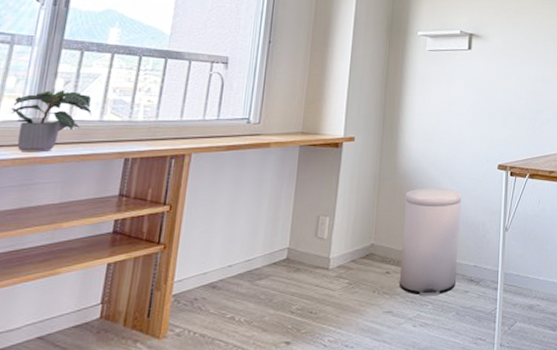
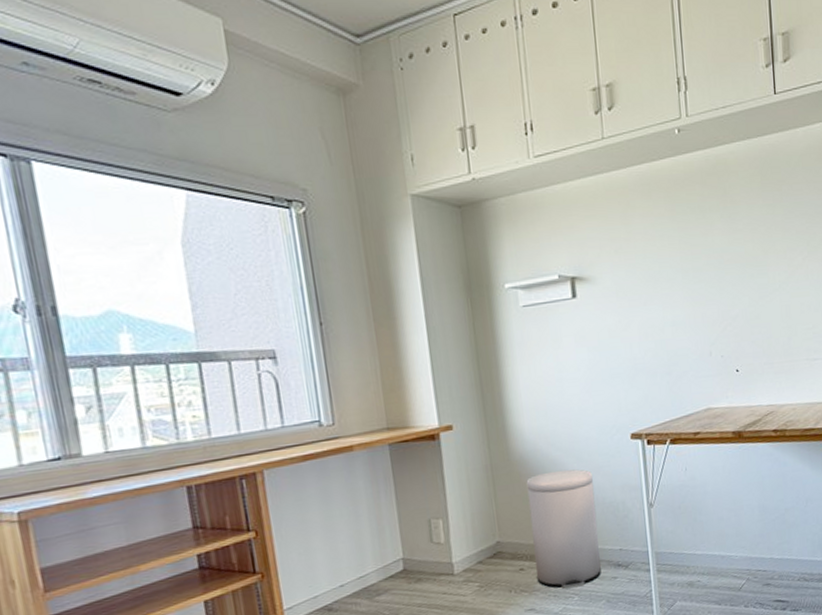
potted plant: present [11,89,92,153] -> none [34,417,131,496]

